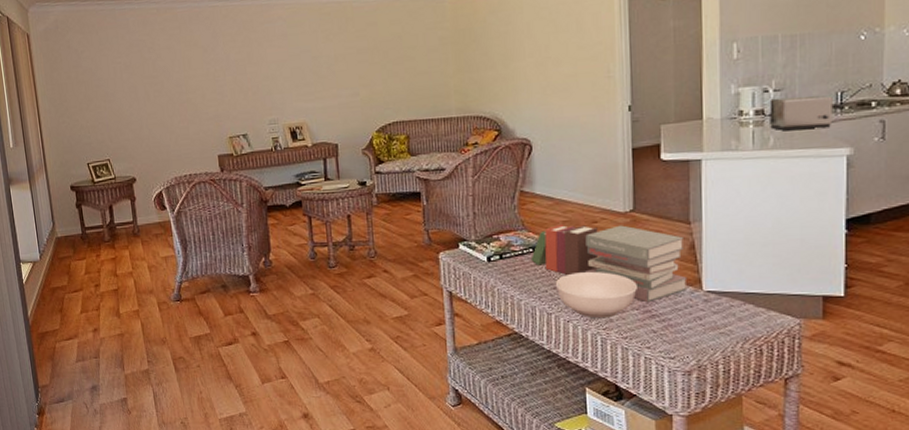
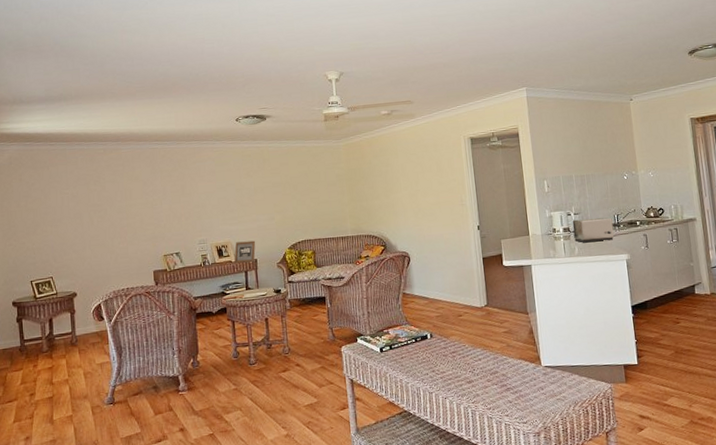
picture frame: none [310,121,337,149] -> present [234,240,256,263]
books: present [530,223,598,276] -> none [414,318,465,361]
bowl: present [555,271,639,319] -> none [433,355,496,395]
books: present [585,225,688,303] -> none [454,317,531,379]

